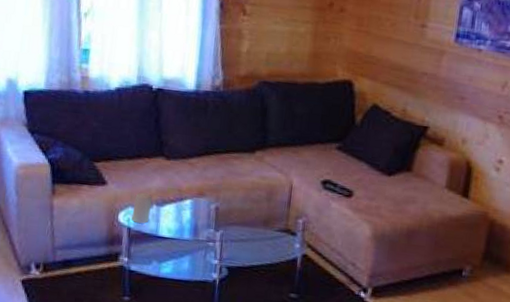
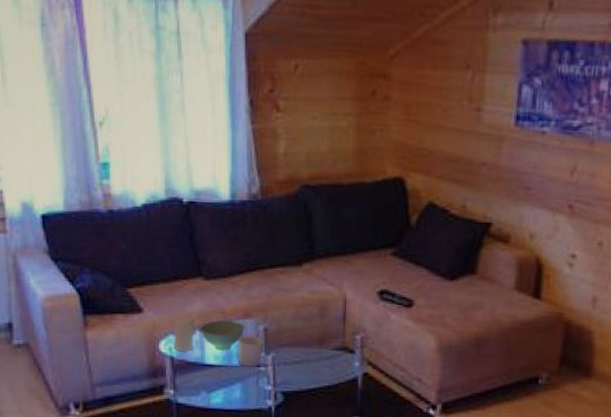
bowl: none [157,196,199,225] -> present [200,320,245,351]
mug: none [188,212,215,243] -> present [237,336,265,368]

